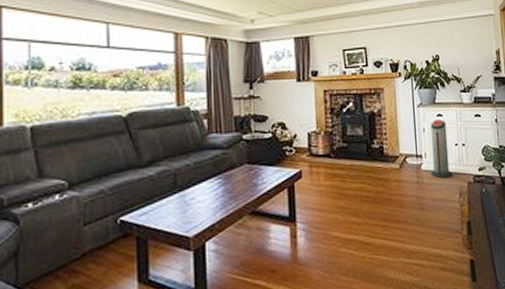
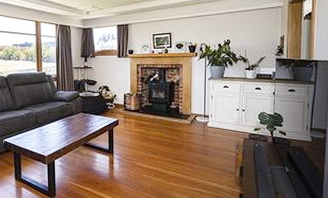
air purifier: present [430,119,453,178] -> none [215,90,232,134]

